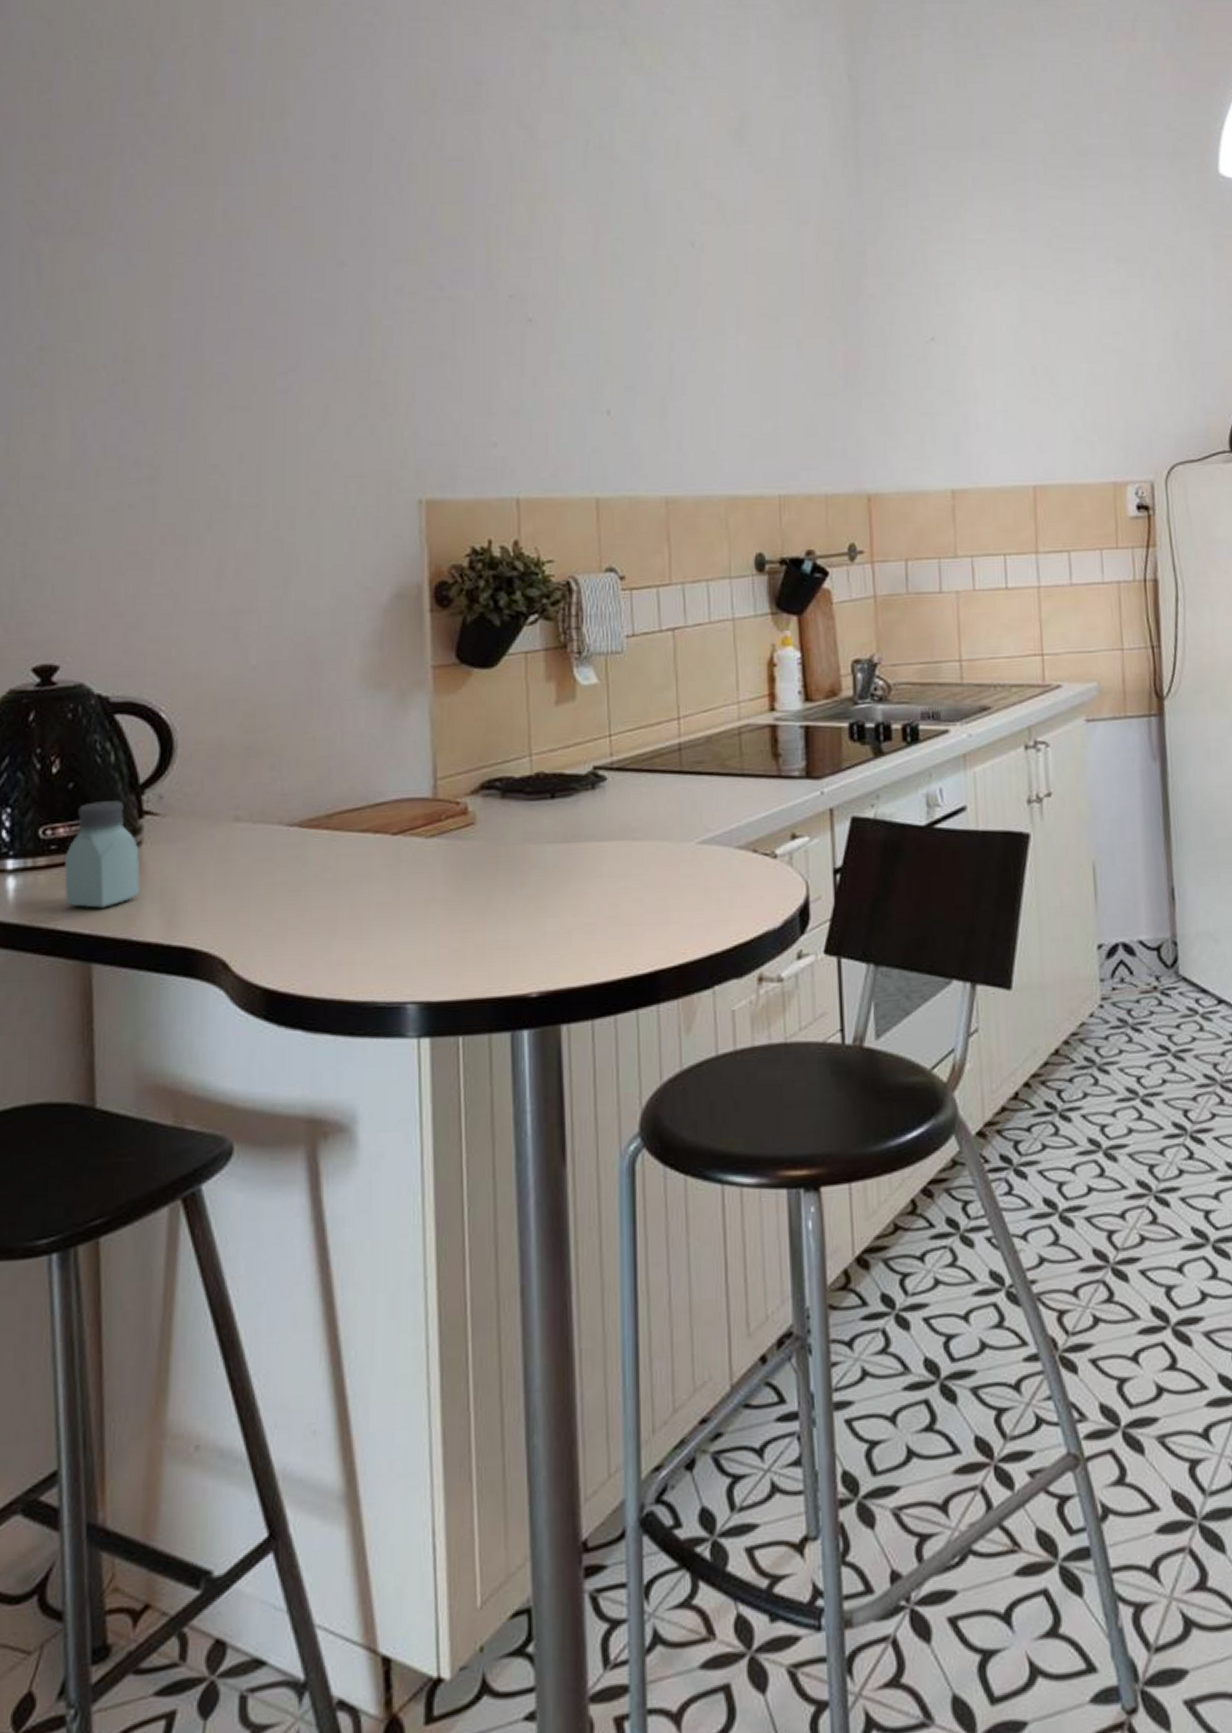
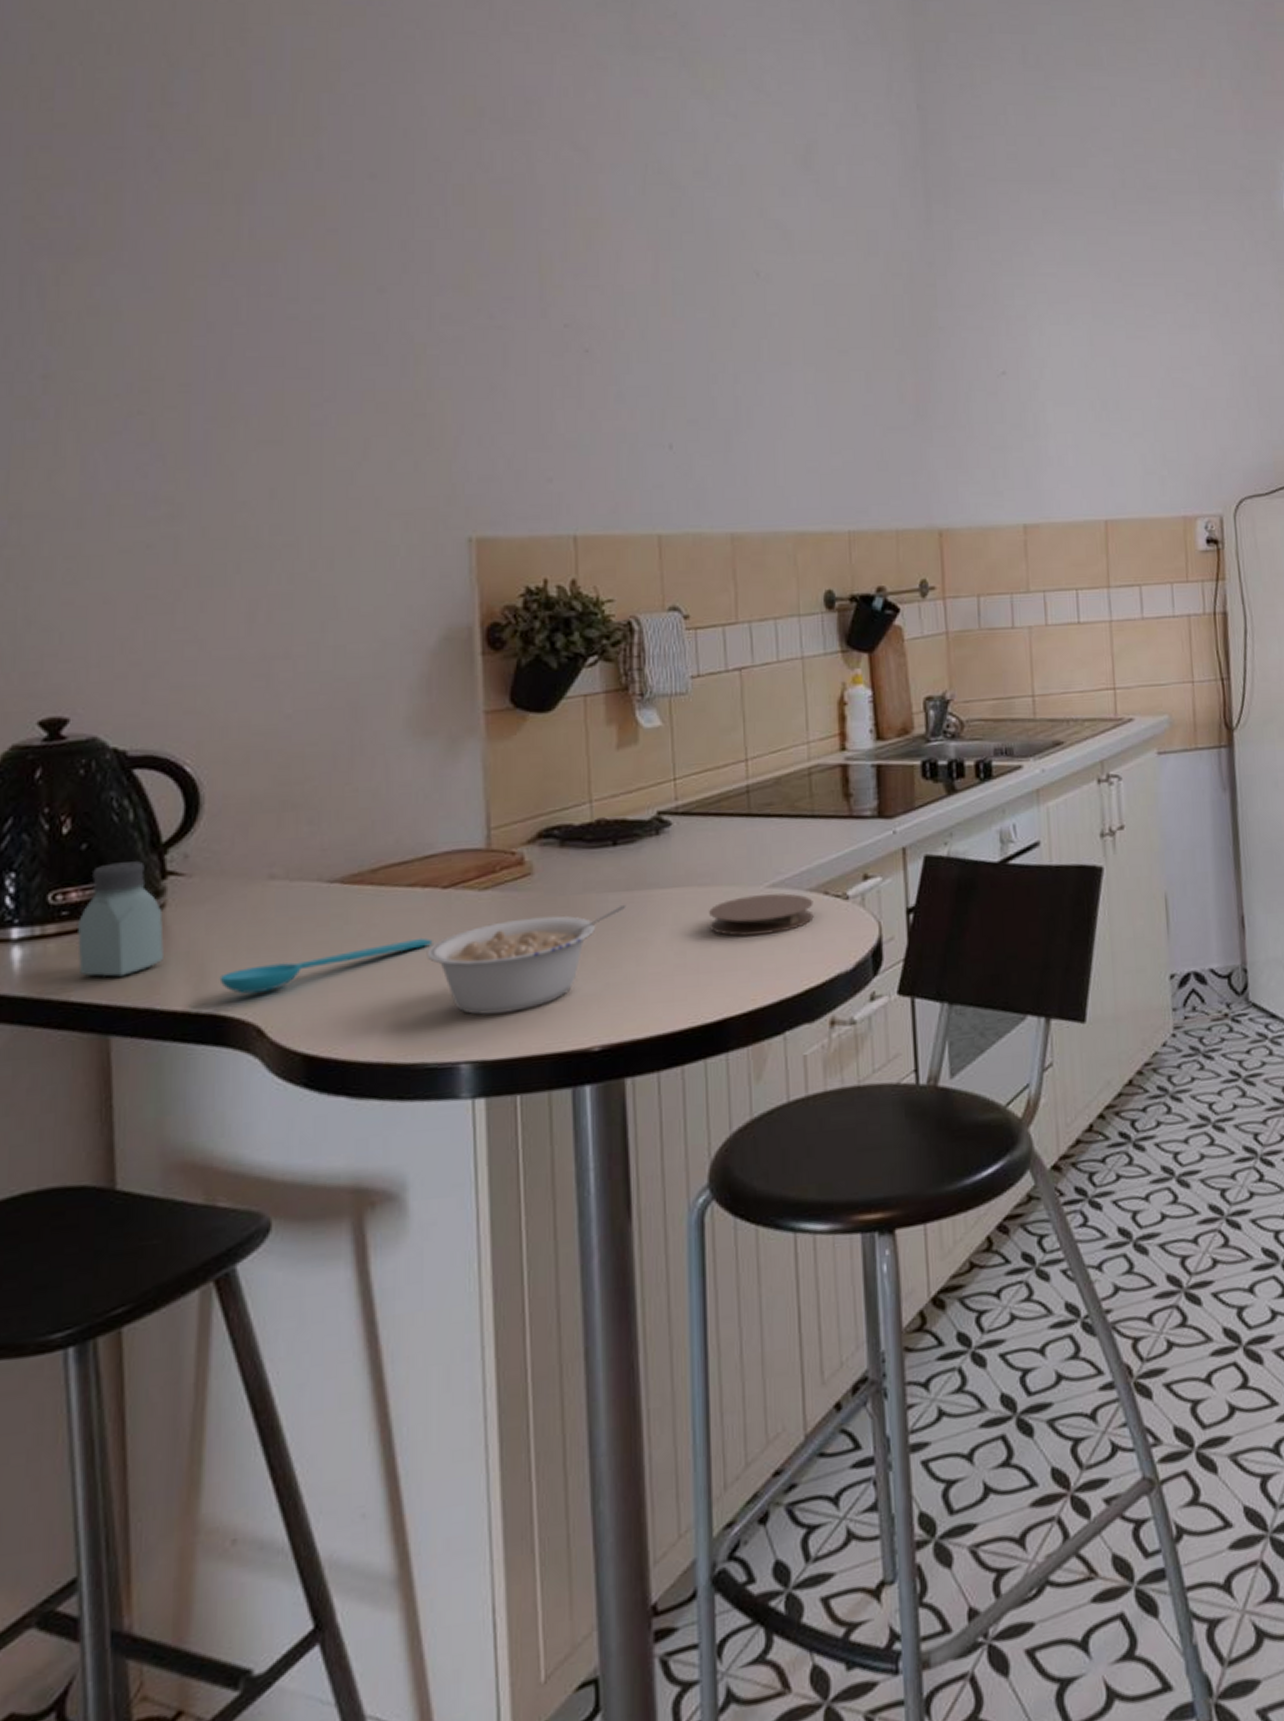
spoon: none [189,881,383,930] -> present [219,937,433,994]
legume: none [377,855,563,957] -> present [426,904,626,1015]
coaster: none [642,850,743,891] -> present [709,893,814,936]

